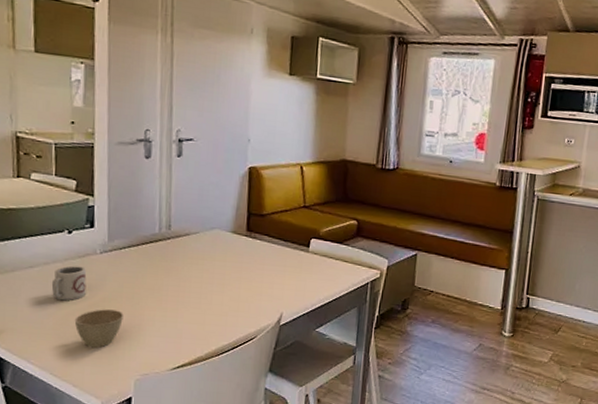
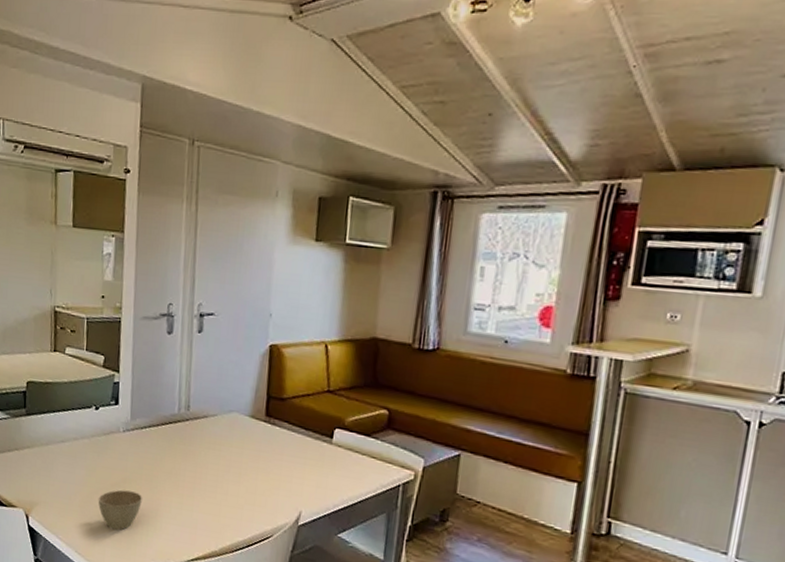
cup: present [51,265,87,301] -> none [79,442,110,479]

